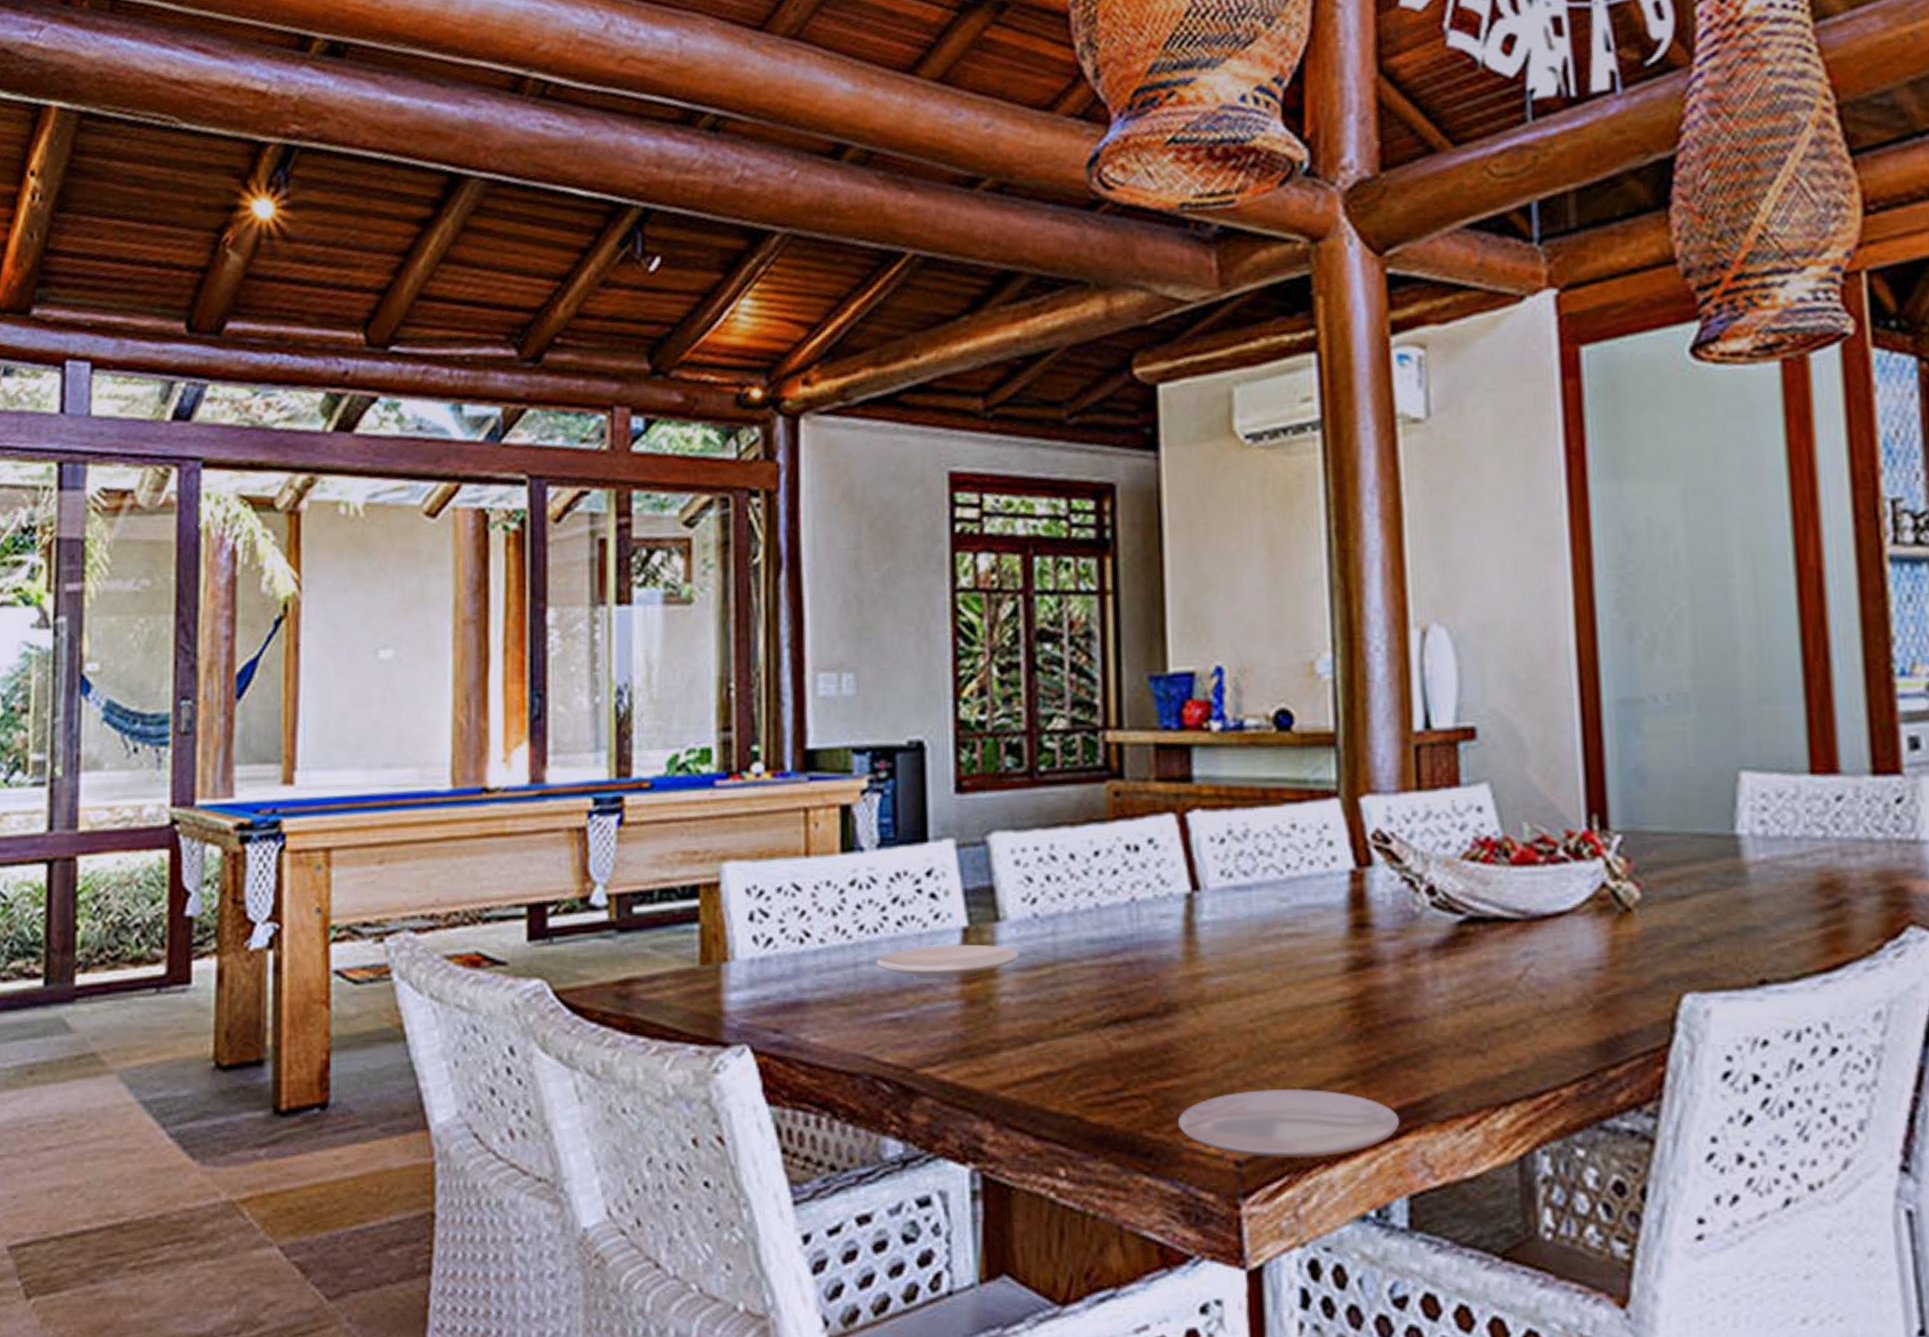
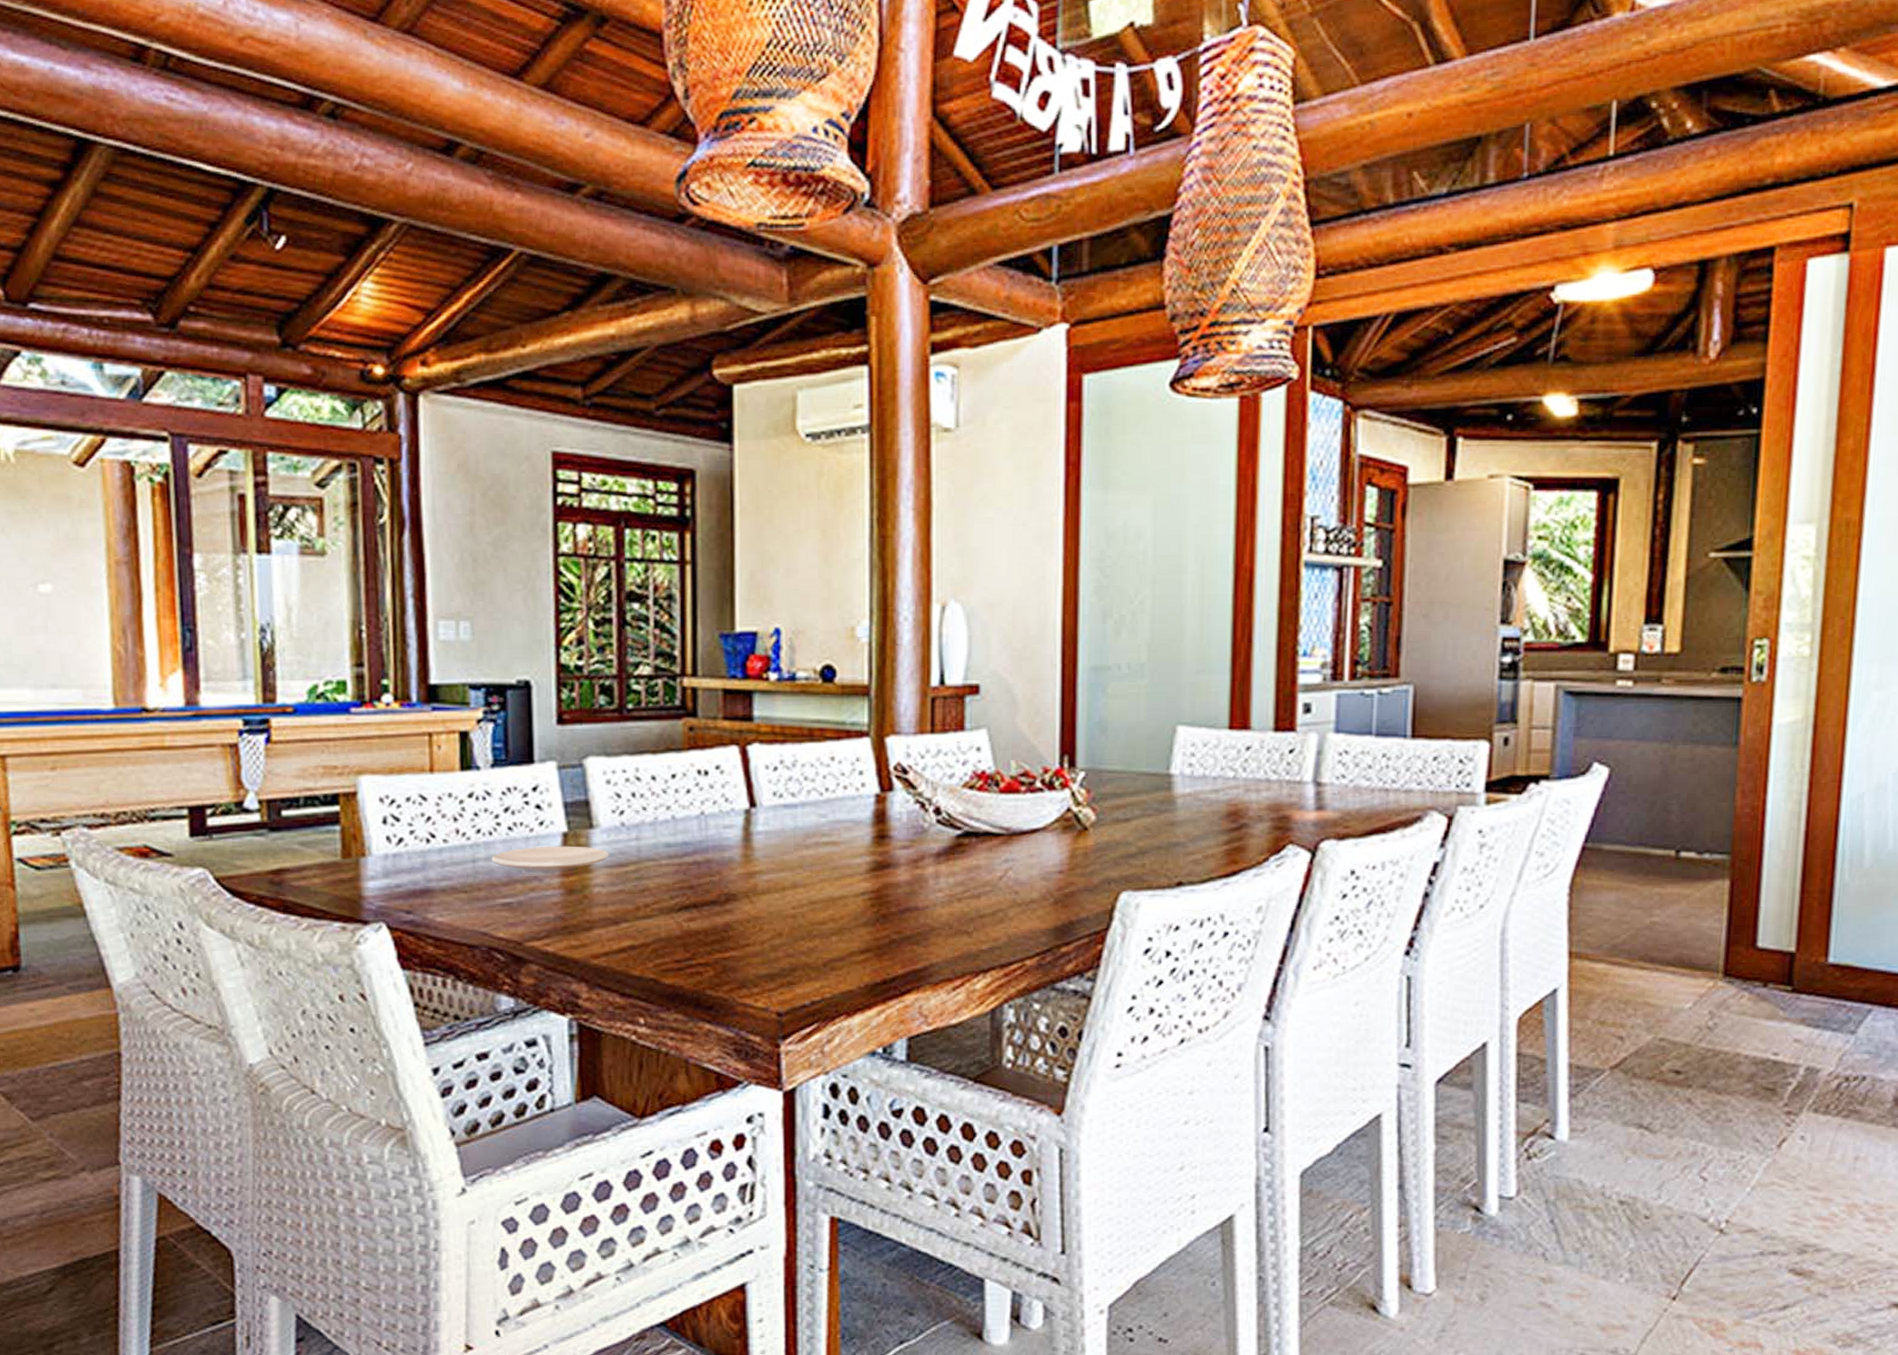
plate: present [1178,1089,1400,1158] -> none [734,960,904,1010]

